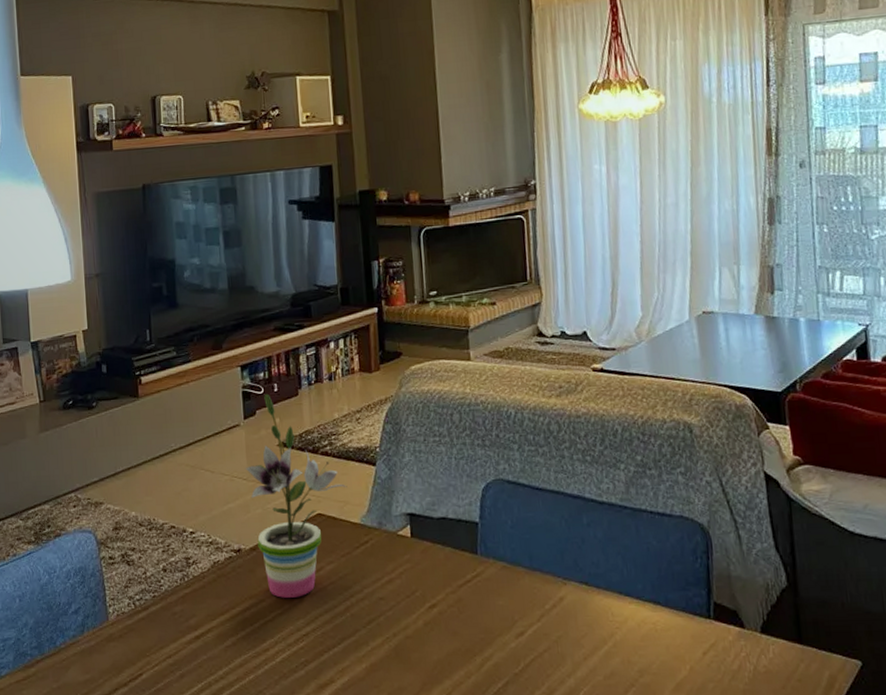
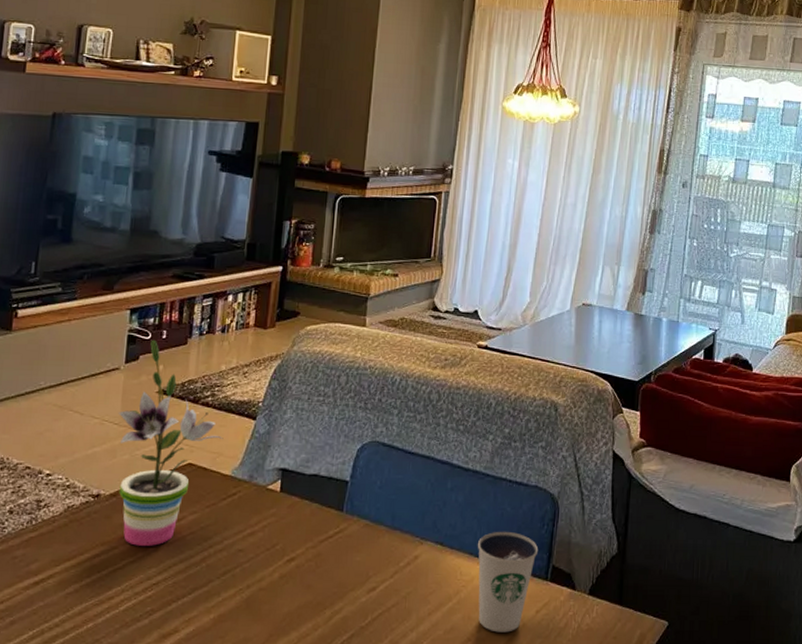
dixie cup: none [625,566,695,677] -> present [477,531,539,633]

